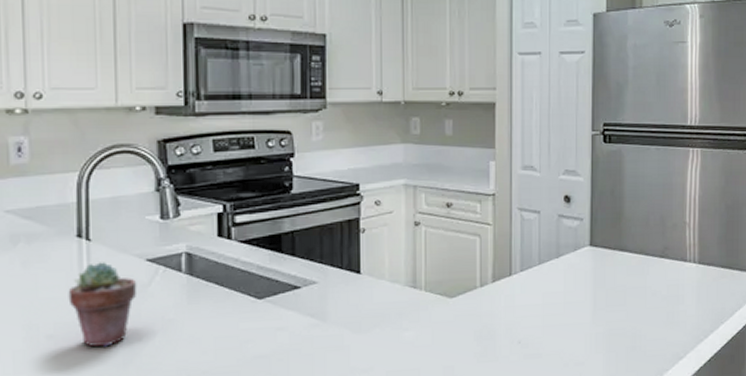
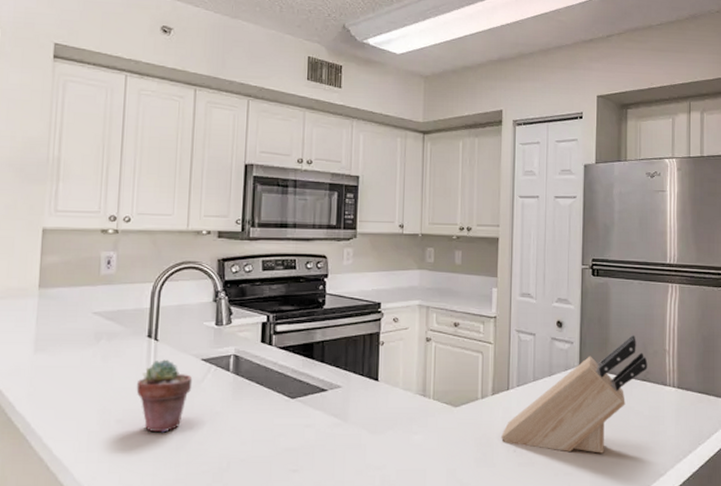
knife block: none [504,208,666,340] -> present [501,335,648,453]

